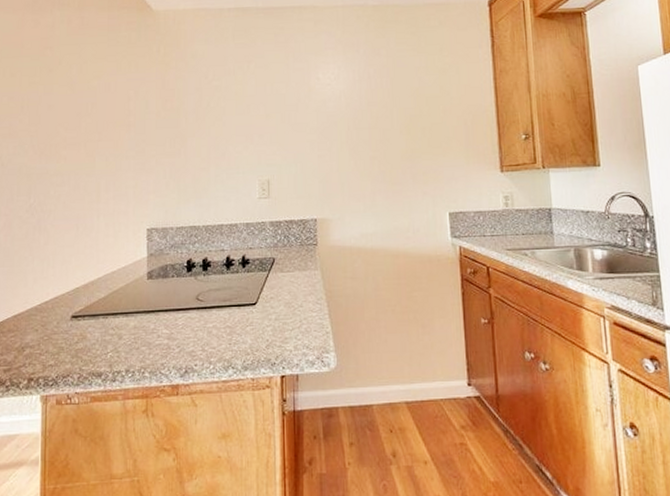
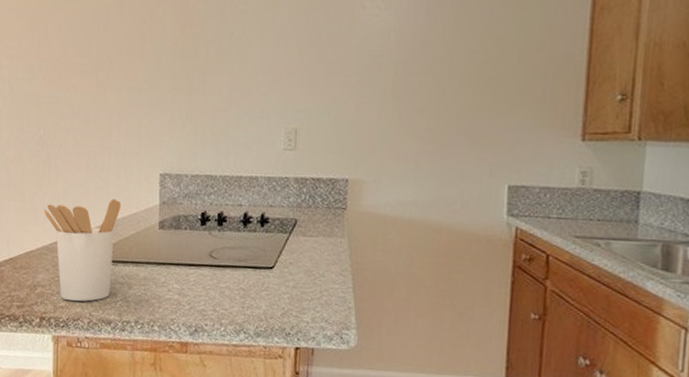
utensil holder: none [33,255,111,359] -> present [43,198,121,302]

